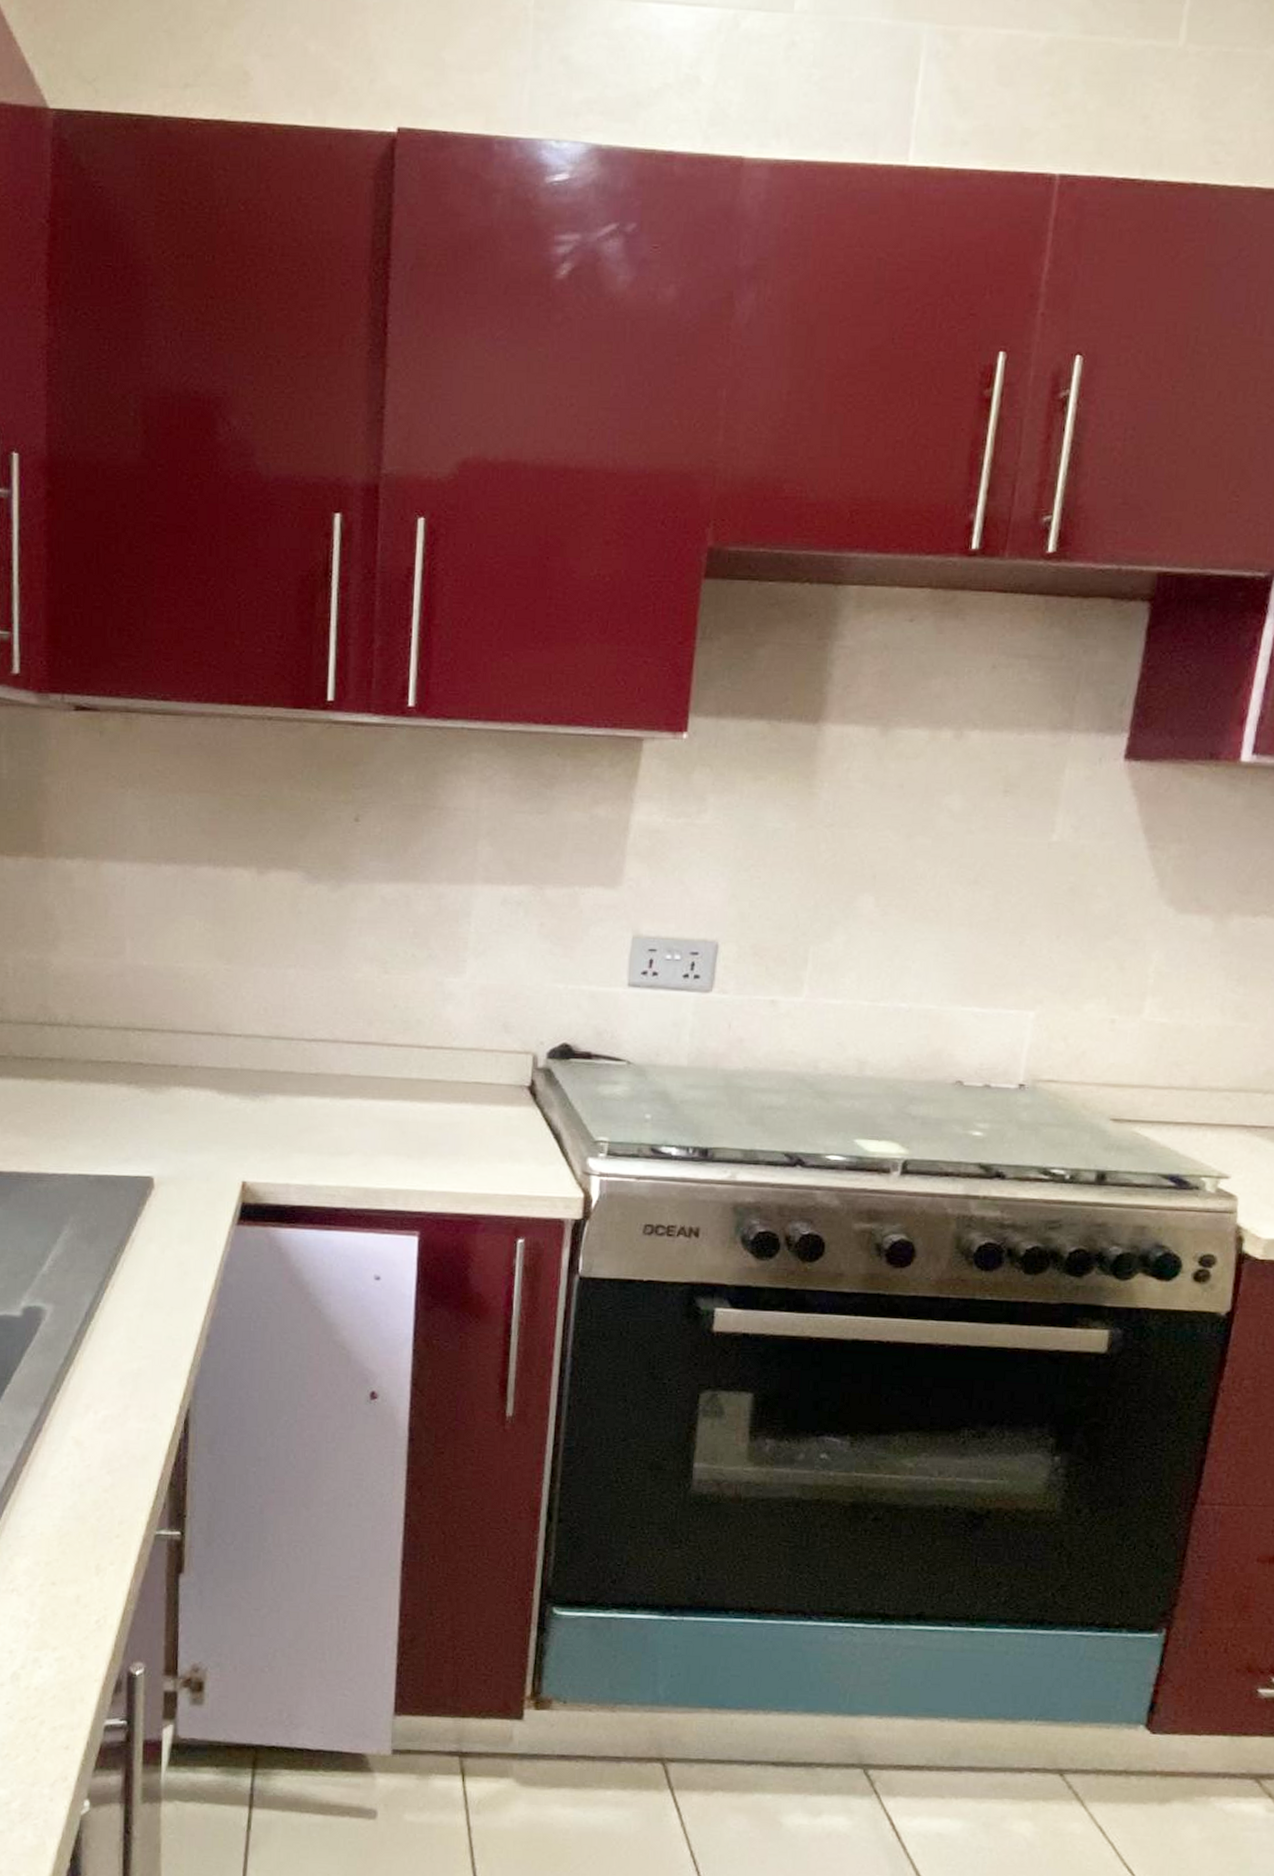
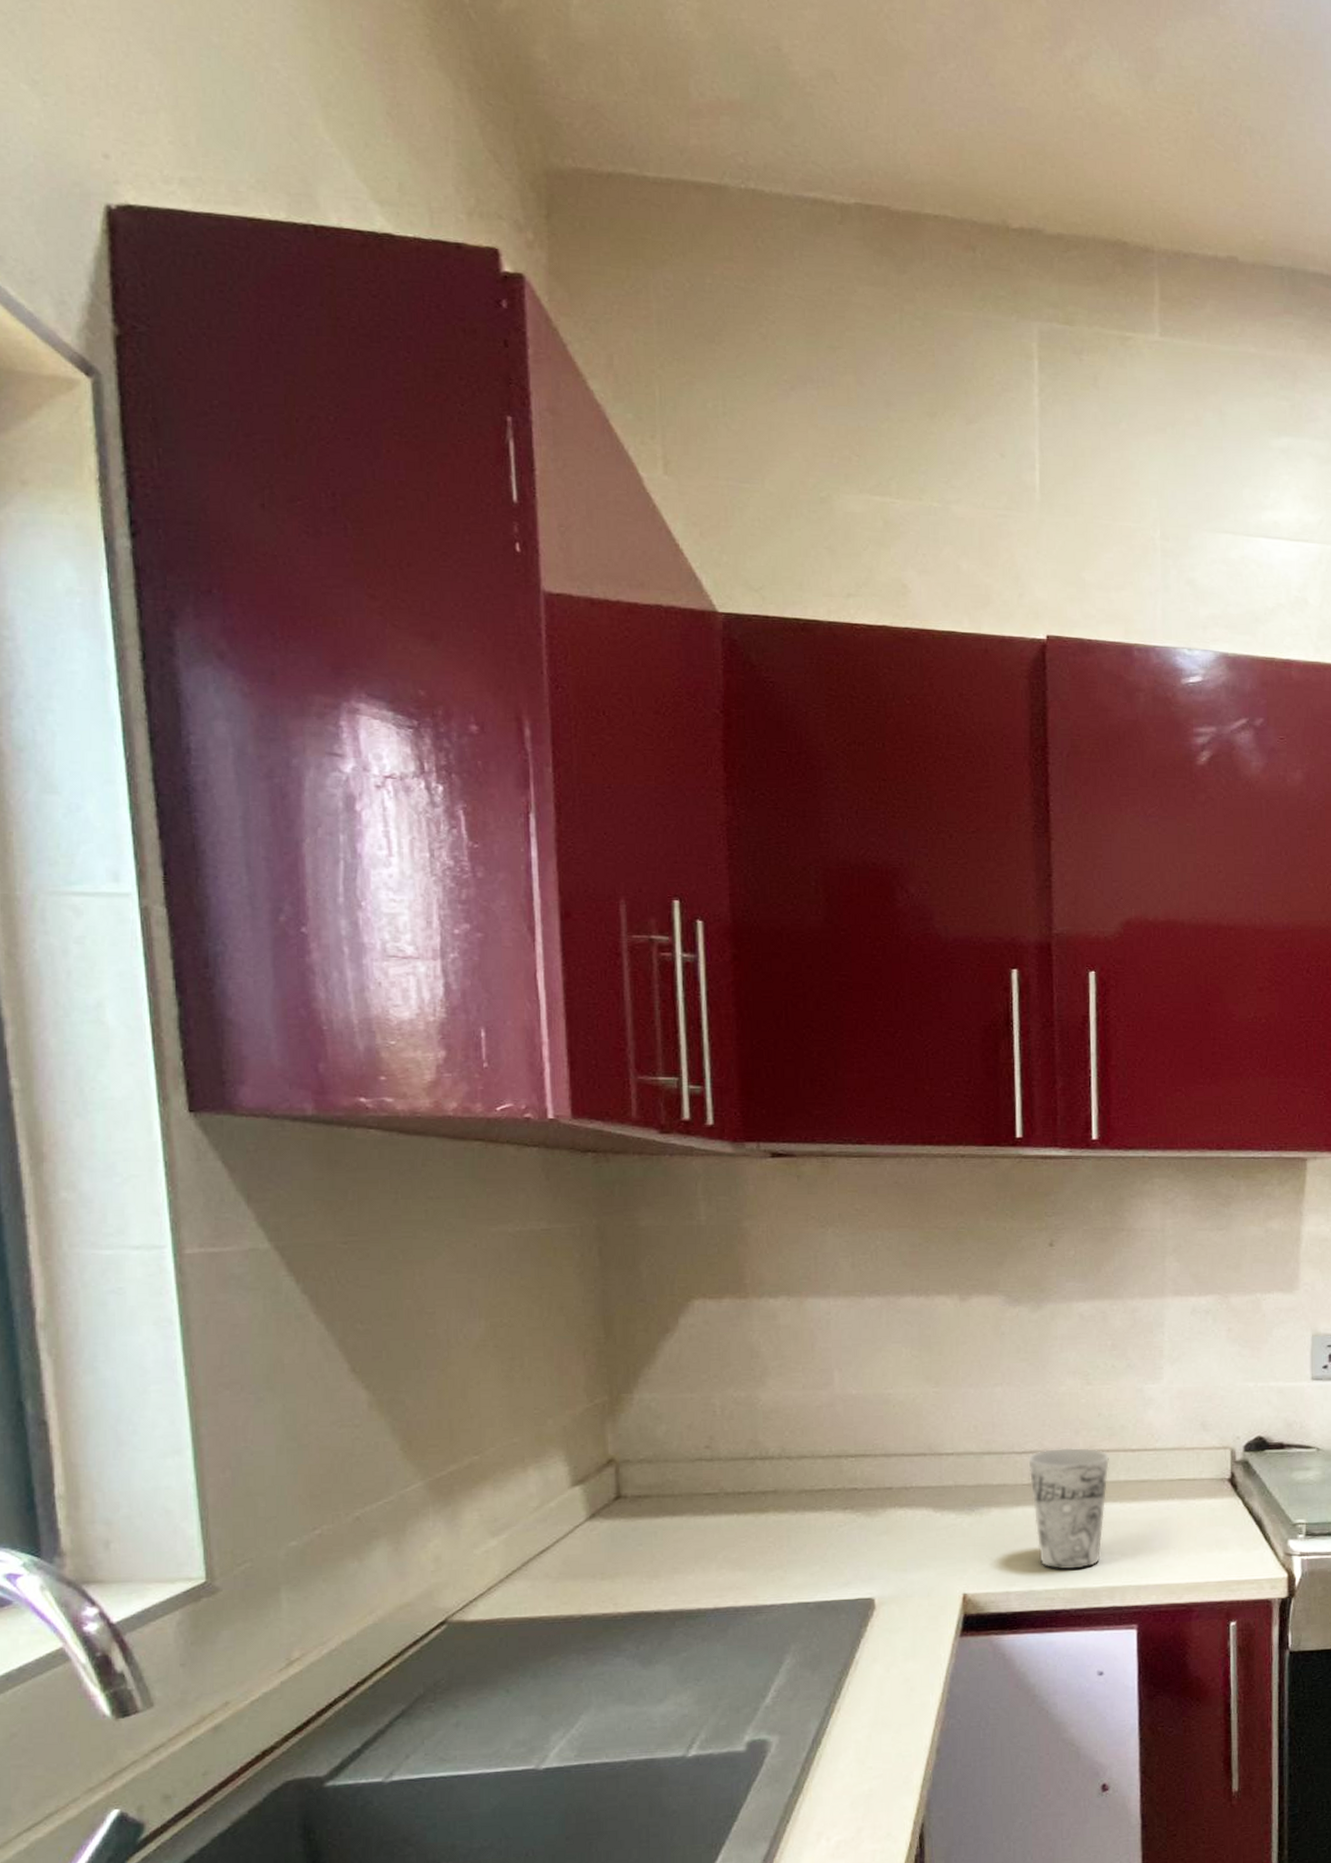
cup: none [318,1038,403,1168] -> present [1028,1447,1110,1570]

